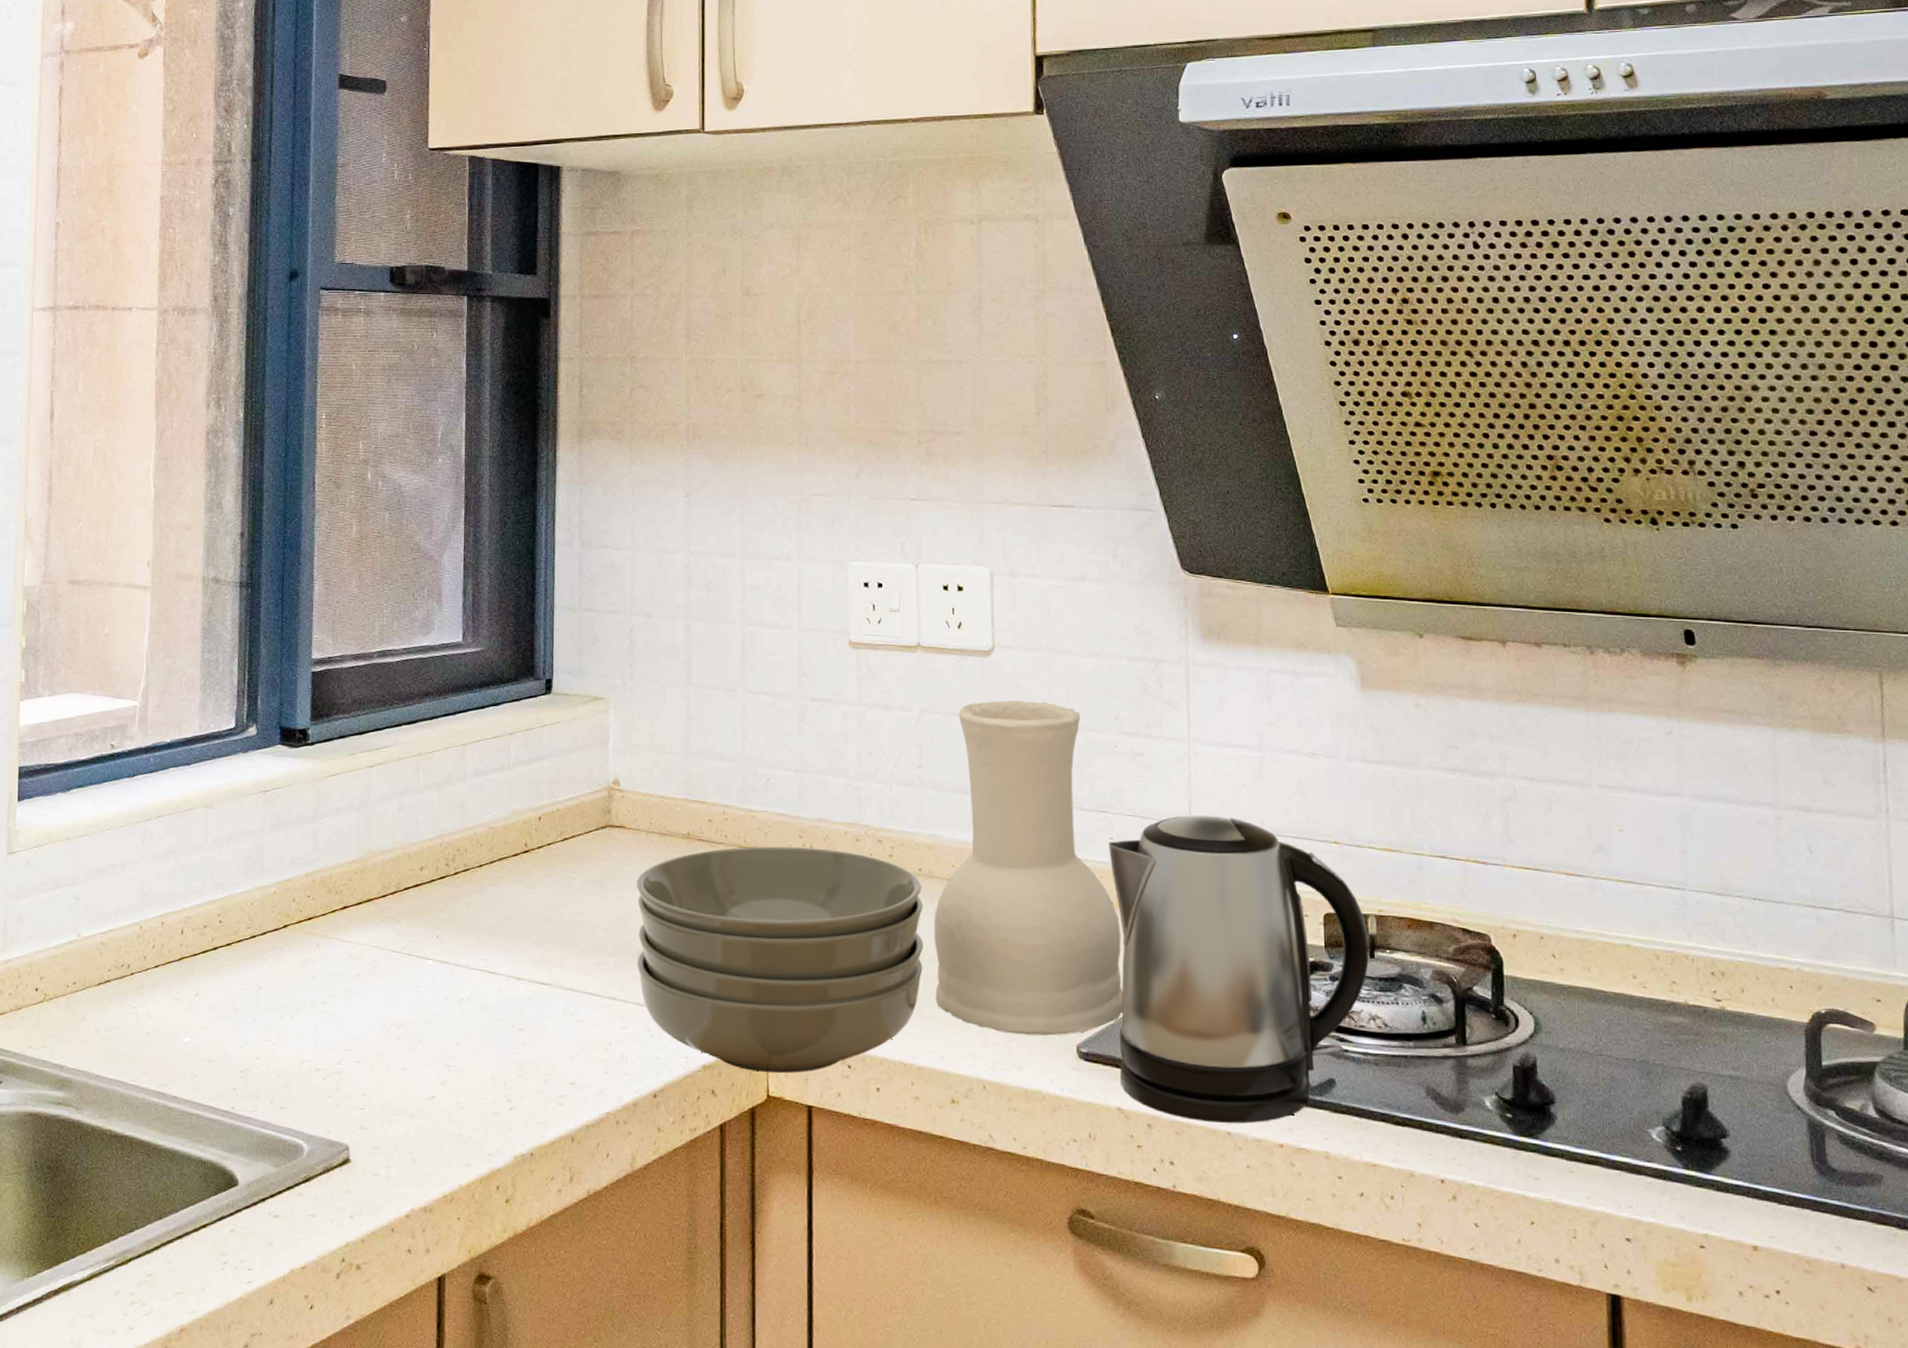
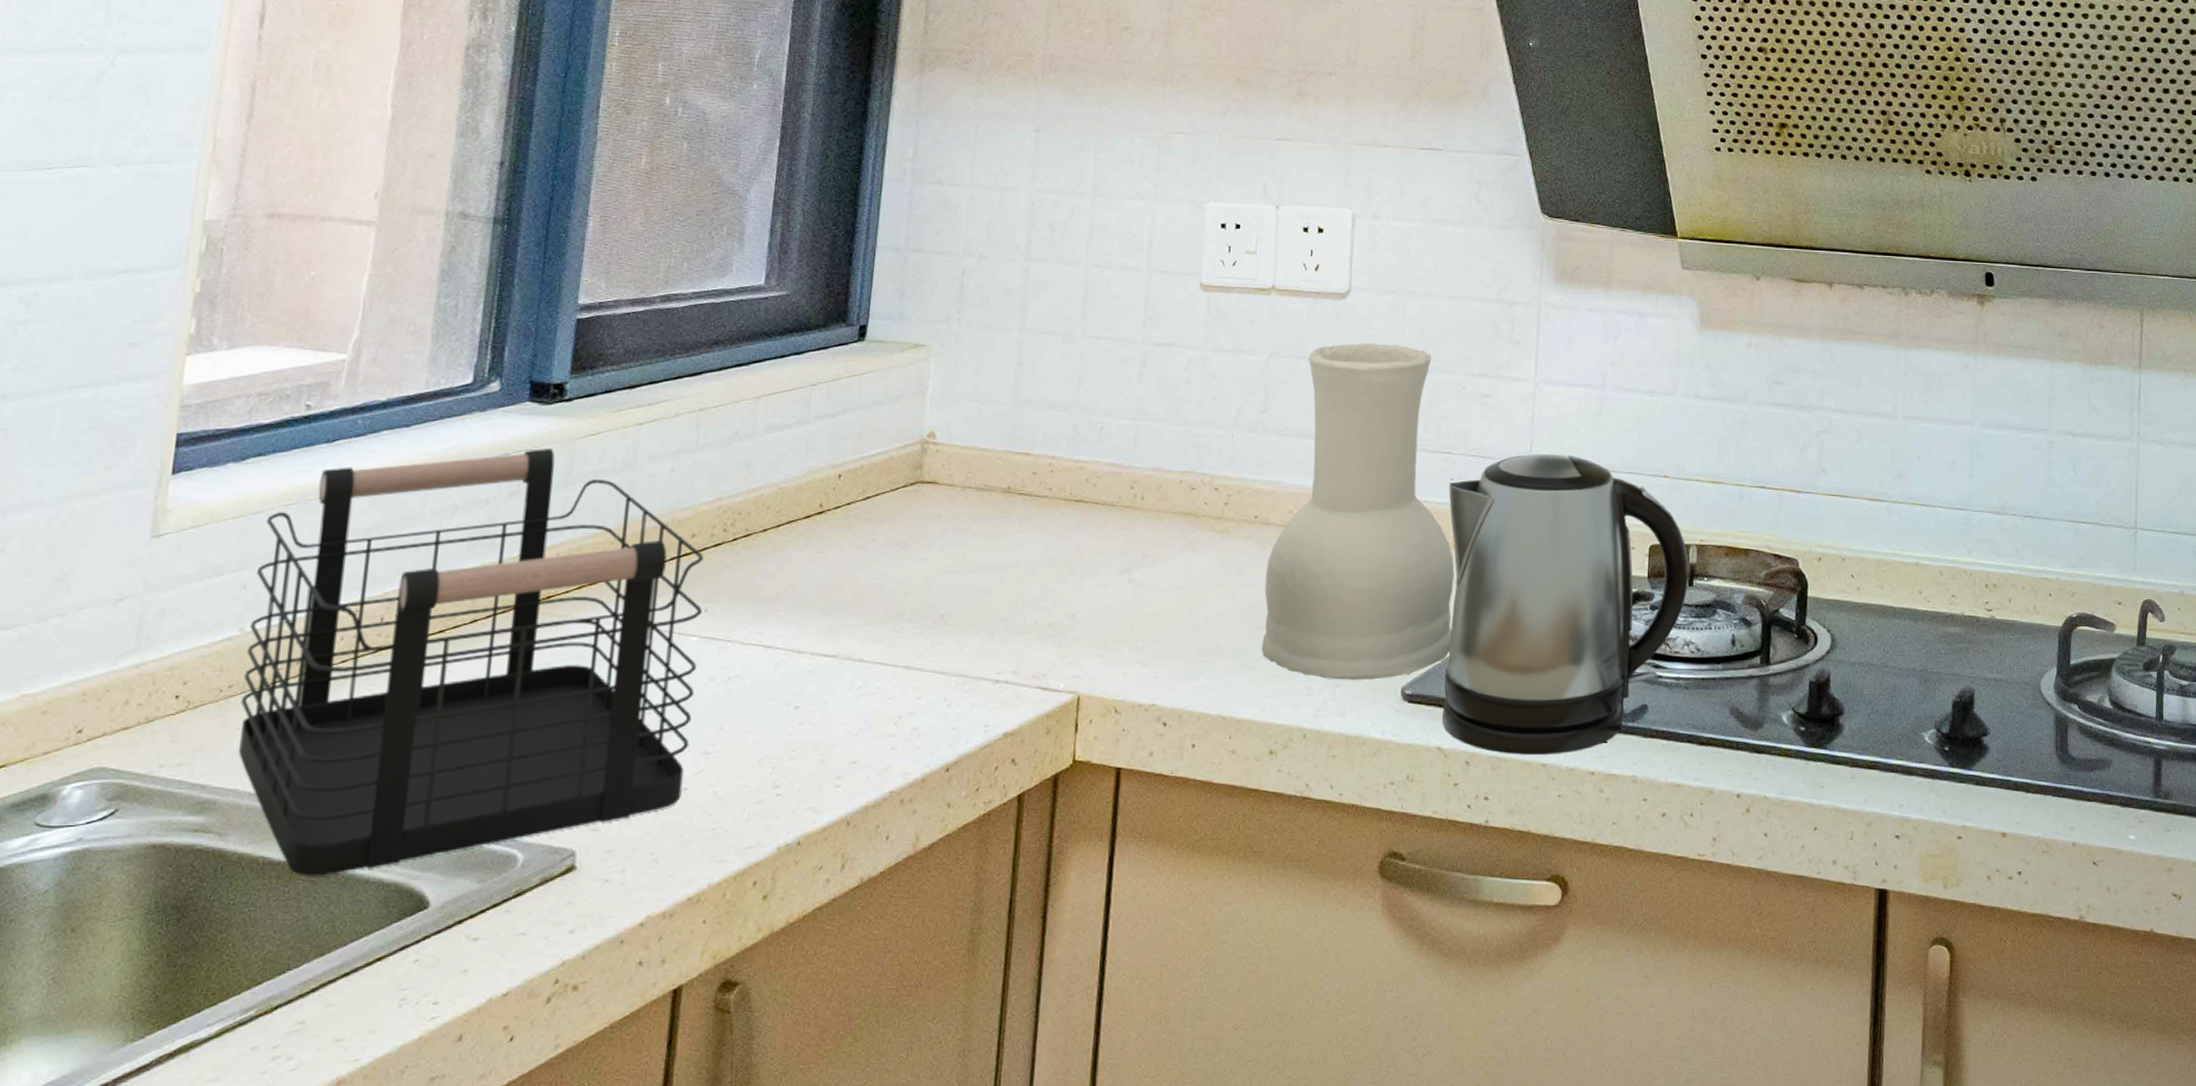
dish rack: none [83,786,435,1150] -> present [239,448,705,875]
bowl: present [636,846,924,1074] -> none [938,498,1257,737]

